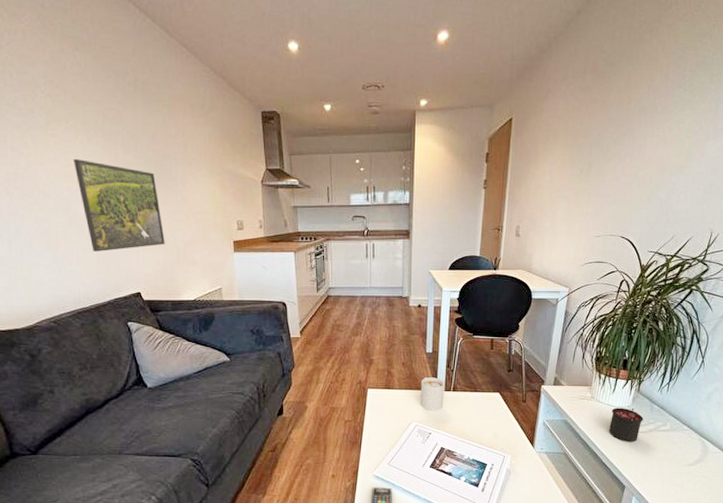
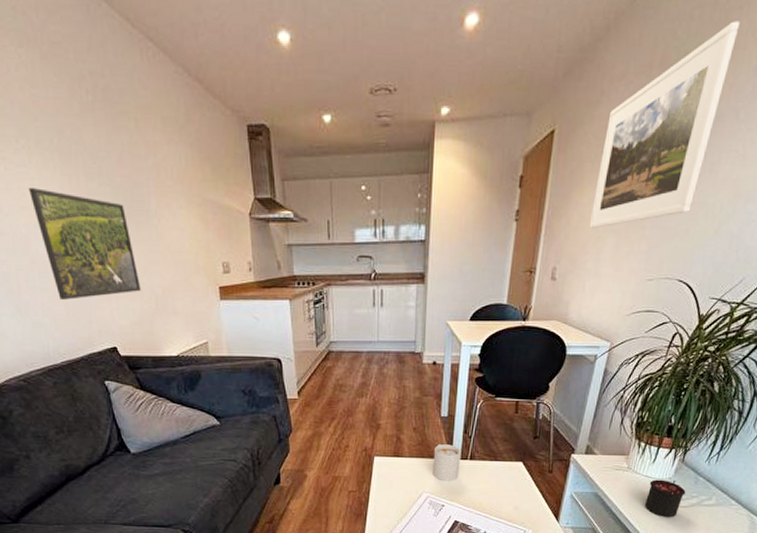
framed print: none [544,40,651,196] -> present [589,21,740,229]

